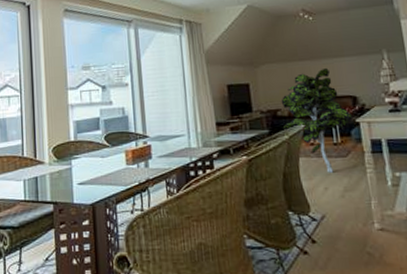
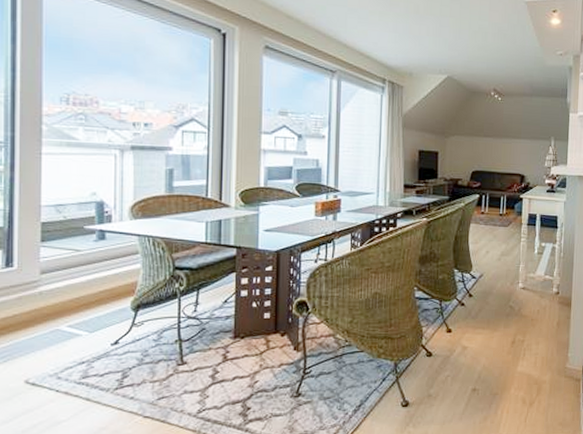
indoor plant: present [281,67,354,173] -> none [461,146,519,239]

